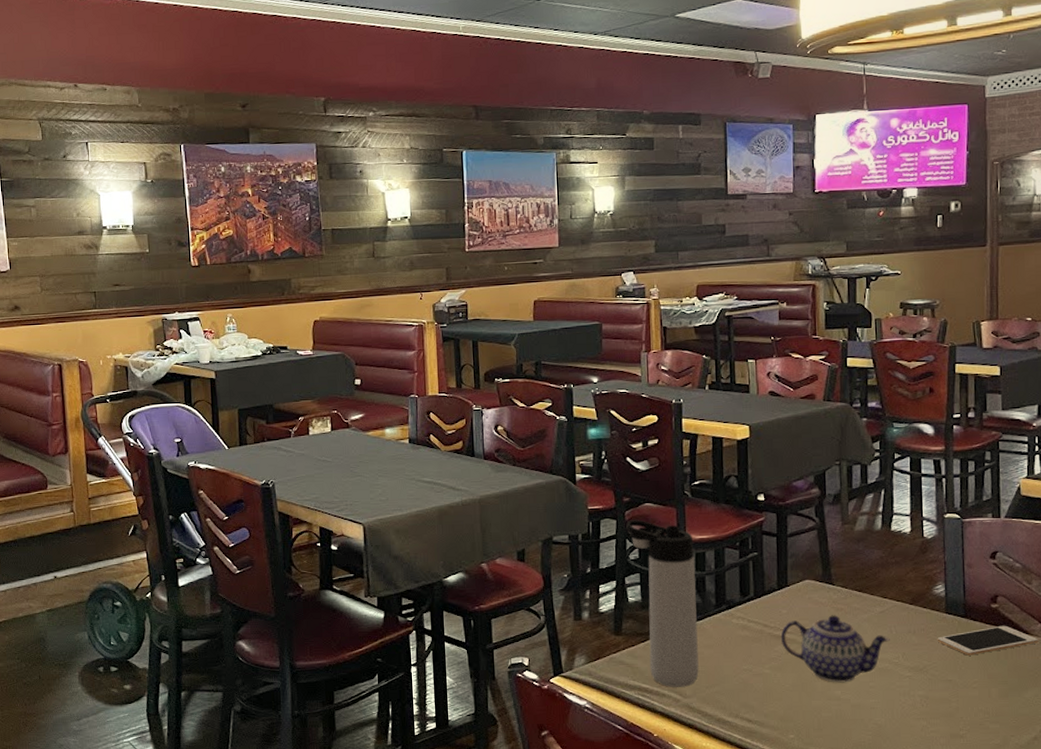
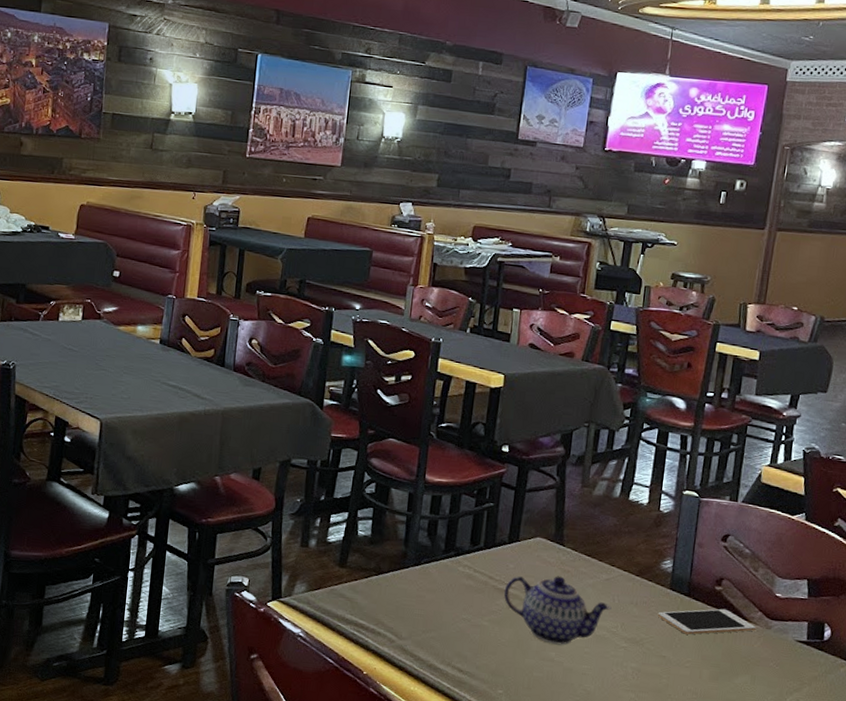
thermos bottle: present [626,520,699,687] -> none [366,453,432,628]

